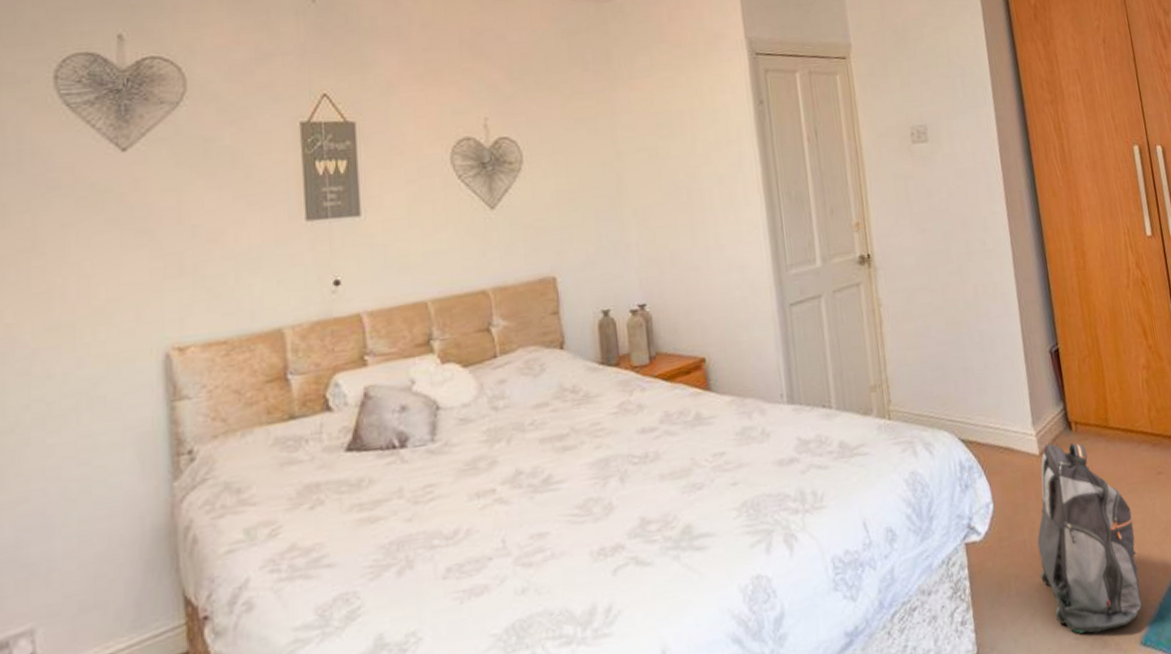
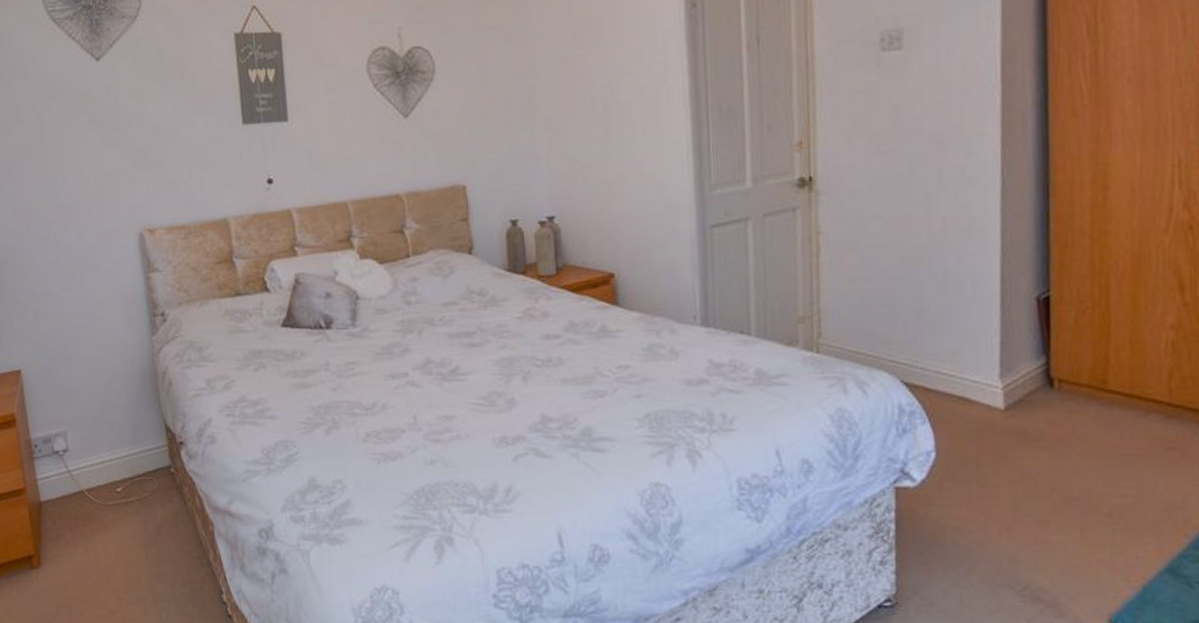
backpack: present [1037,442,1143,634] -> none [986,400,1122,601]

